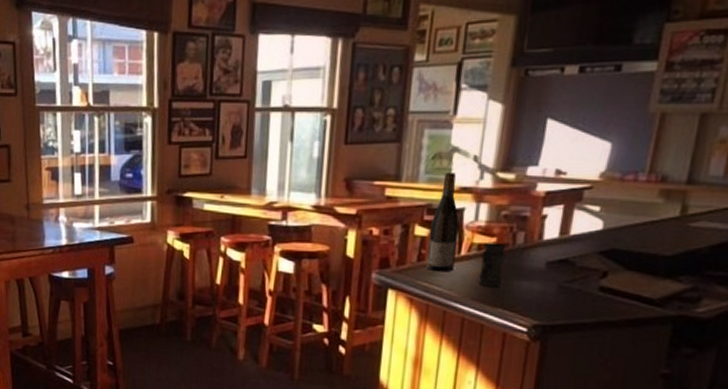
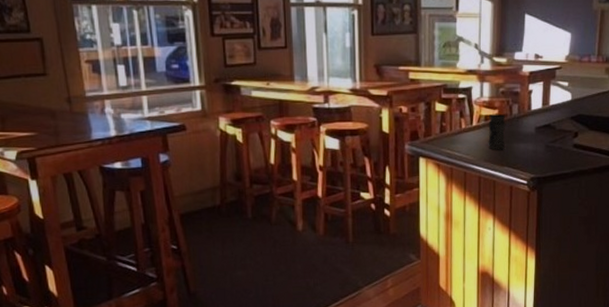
wine bottle: present [426,173,460,271] -> none [447,58,470,140]

